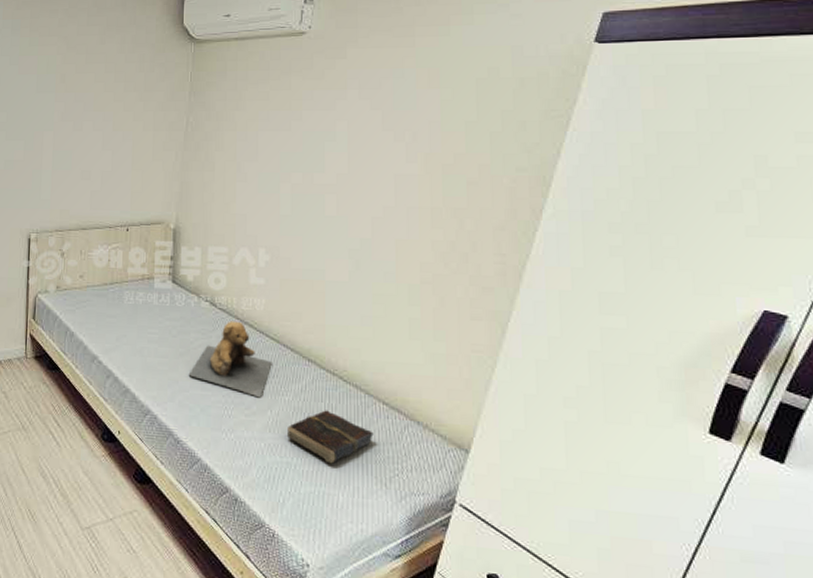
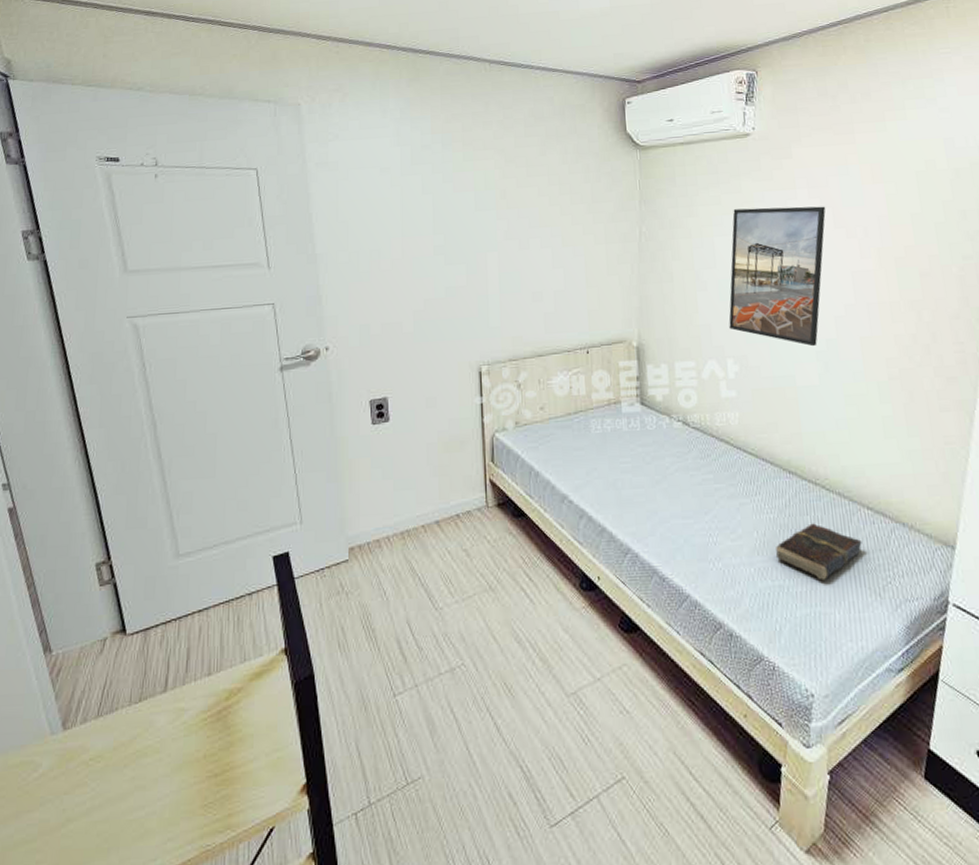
teddy bear: present [188,321,272,398] -> none [667,439,753,519]
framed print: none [265,106,376,244] -> present [729,206,826,347]

